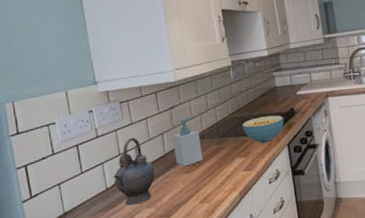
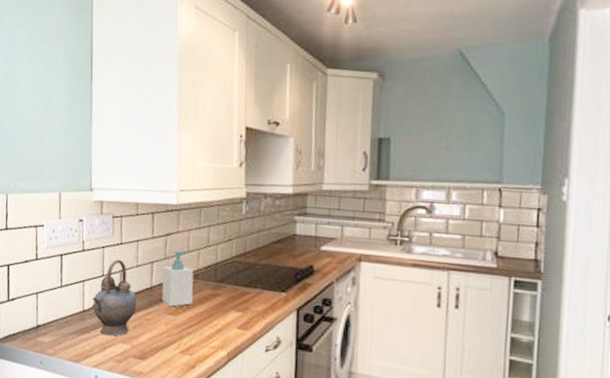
cereal bowl: present [241,115,284,143] -> none [245,267,298,301]

